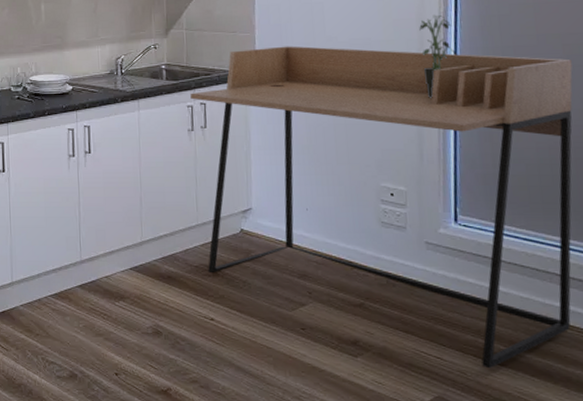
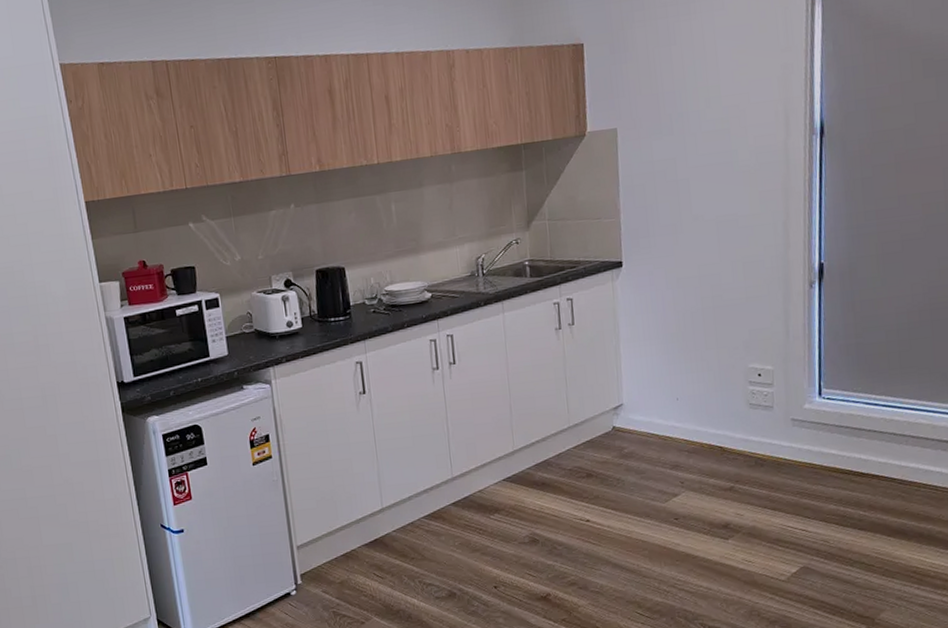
desk: present [190,46,573,369] -> none [556,219,931,535]
potted plant: present [419,14,458,98] -> none [785,183,823,272]

